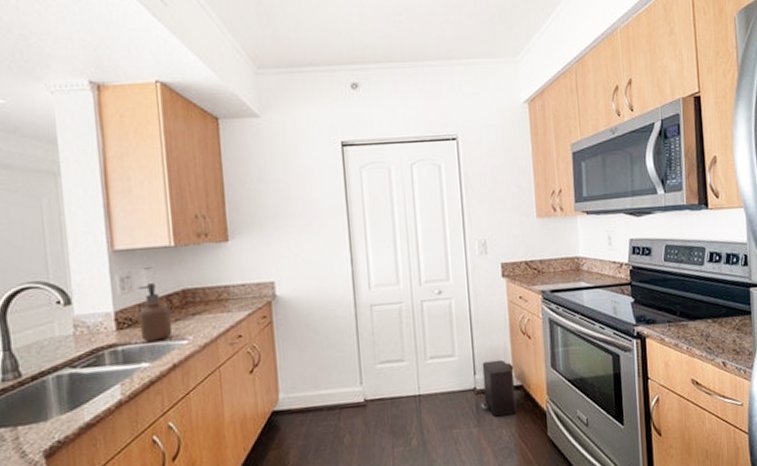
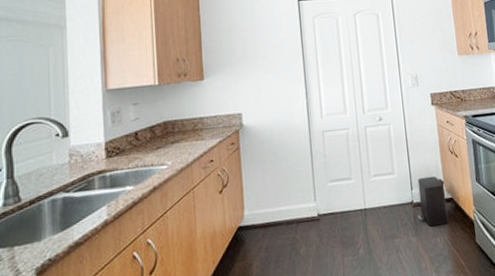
soap dispenser: present [138,283,173,342] -> none [125,116,154,168]

